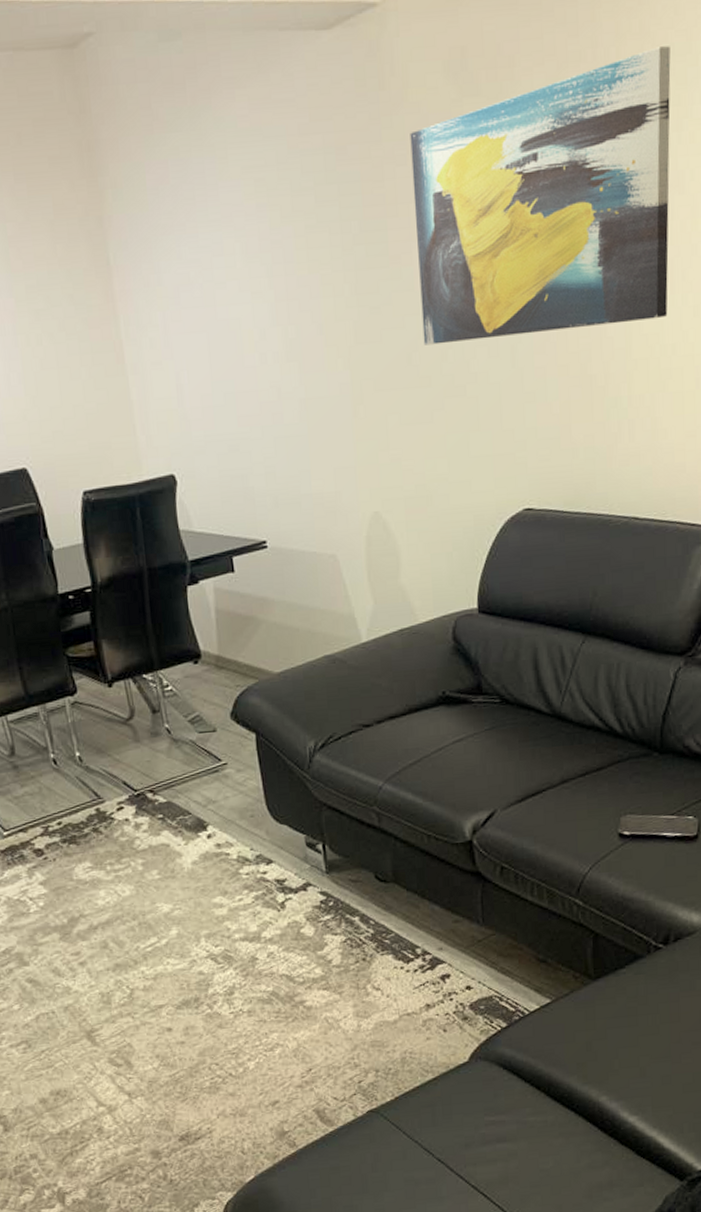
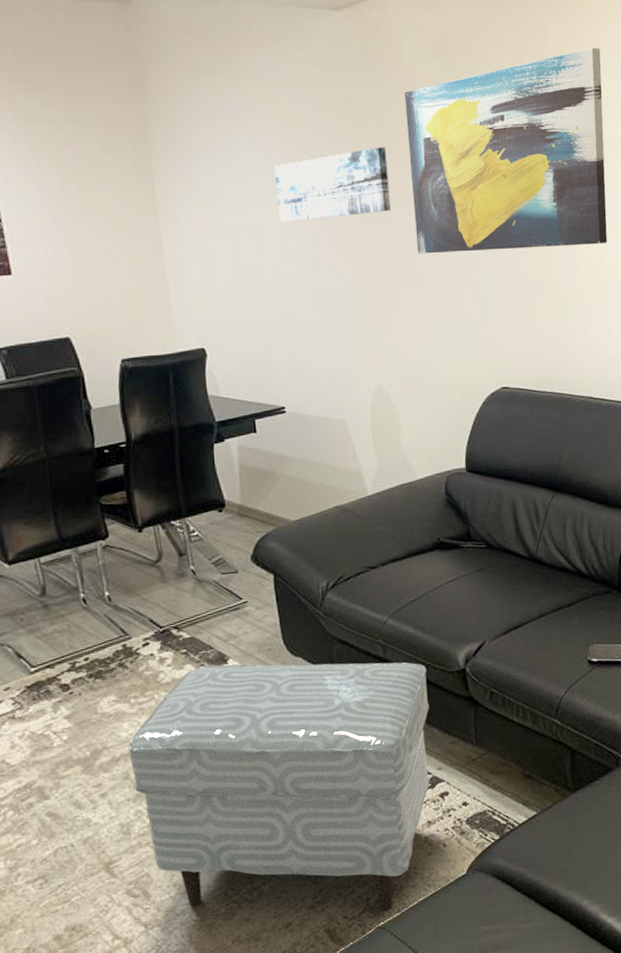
footstool: none [104,831,430,1096] -> present [127,662,430,912]
wall art: none [250,209,393,316] -> present [273,147,392,222]

